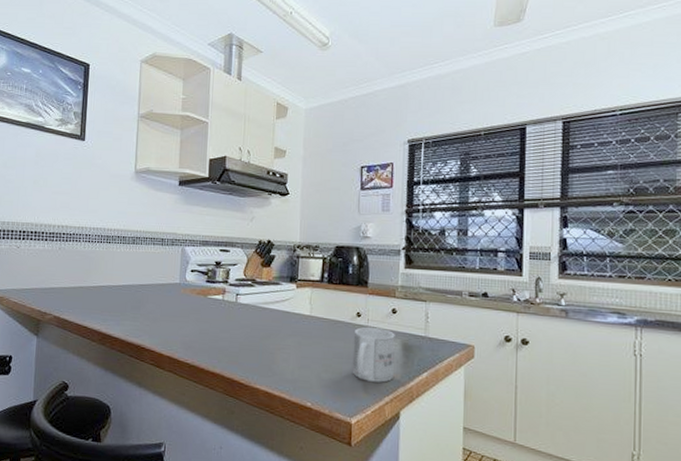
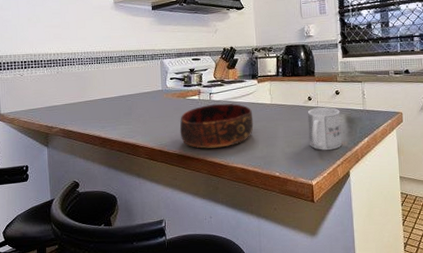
bowl: none [195,307,286,363] -> present [179,103,254,149]

